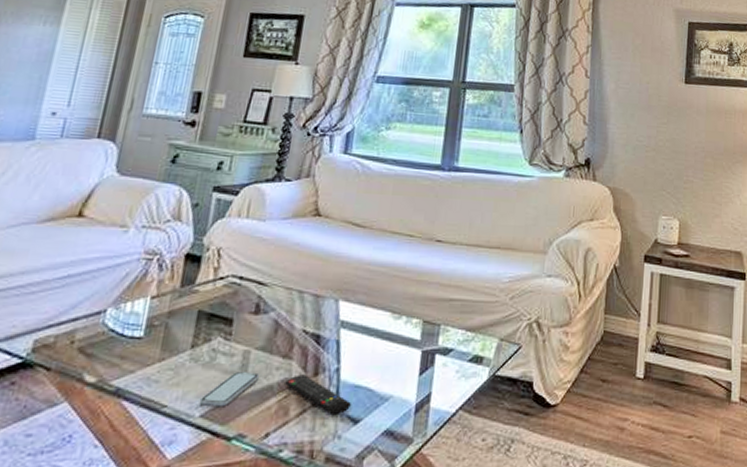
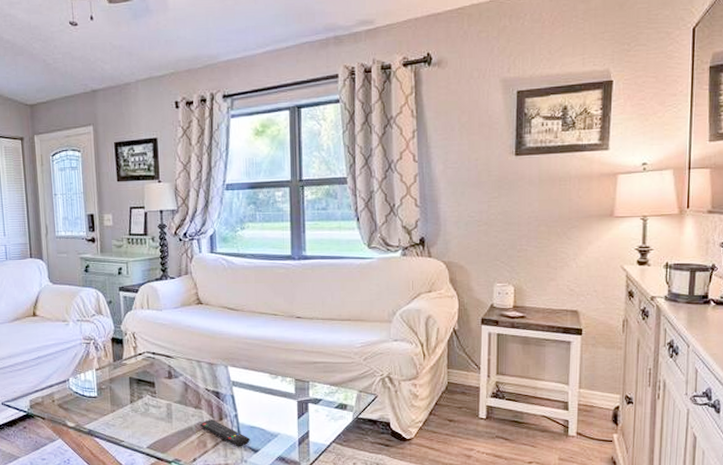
smartphone: present [199,372,260,407] -> none [144,418,182,442]

